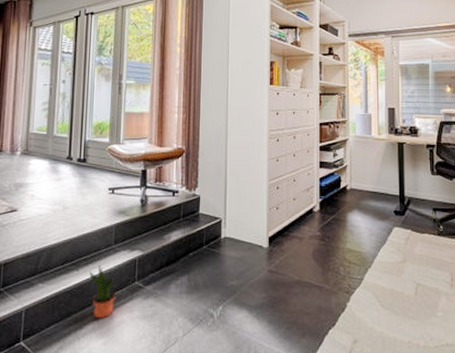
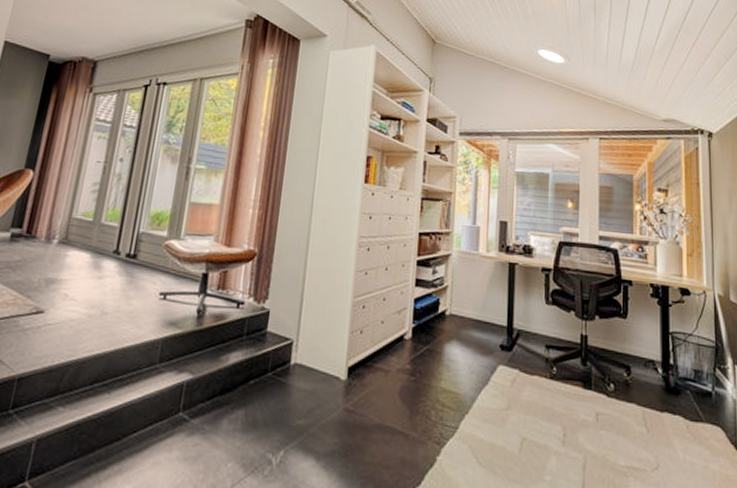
potted plant: present [89,264,116,319] -> none [122,387,154,458]

